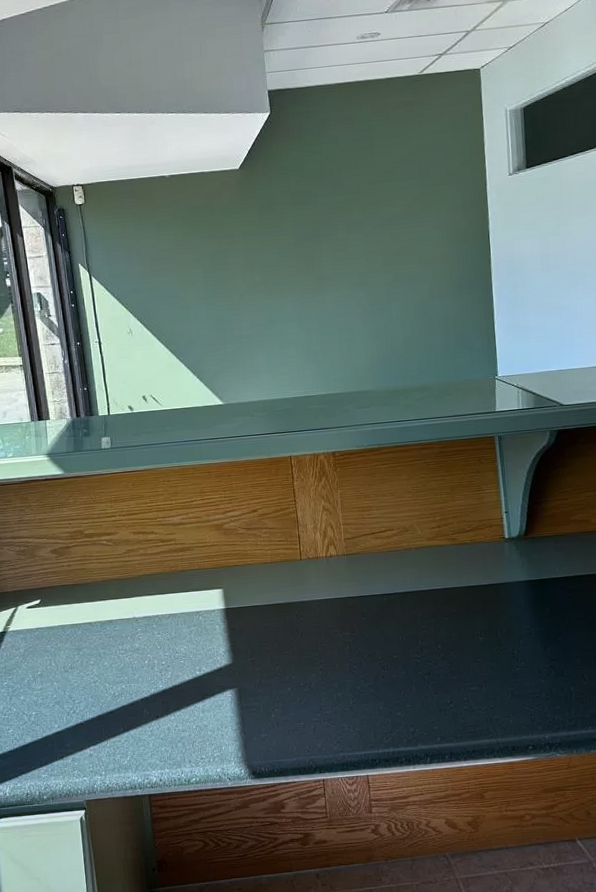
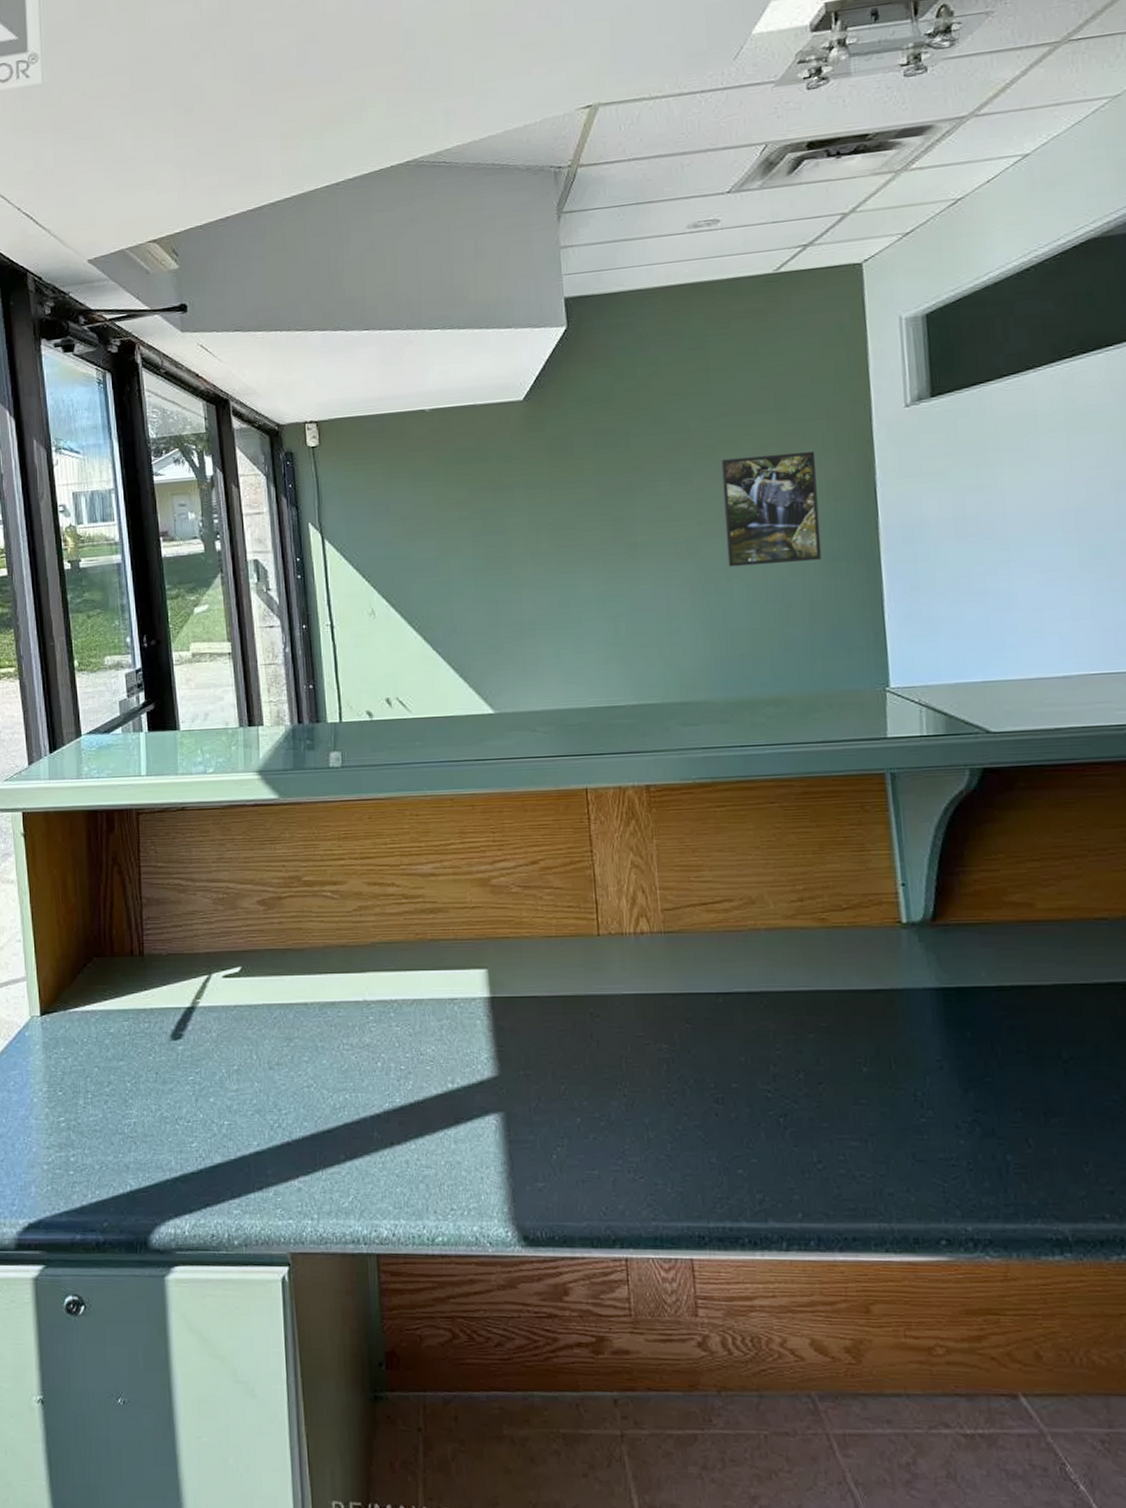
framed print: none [383,207,452,293] -> present [721,450,822,568]

